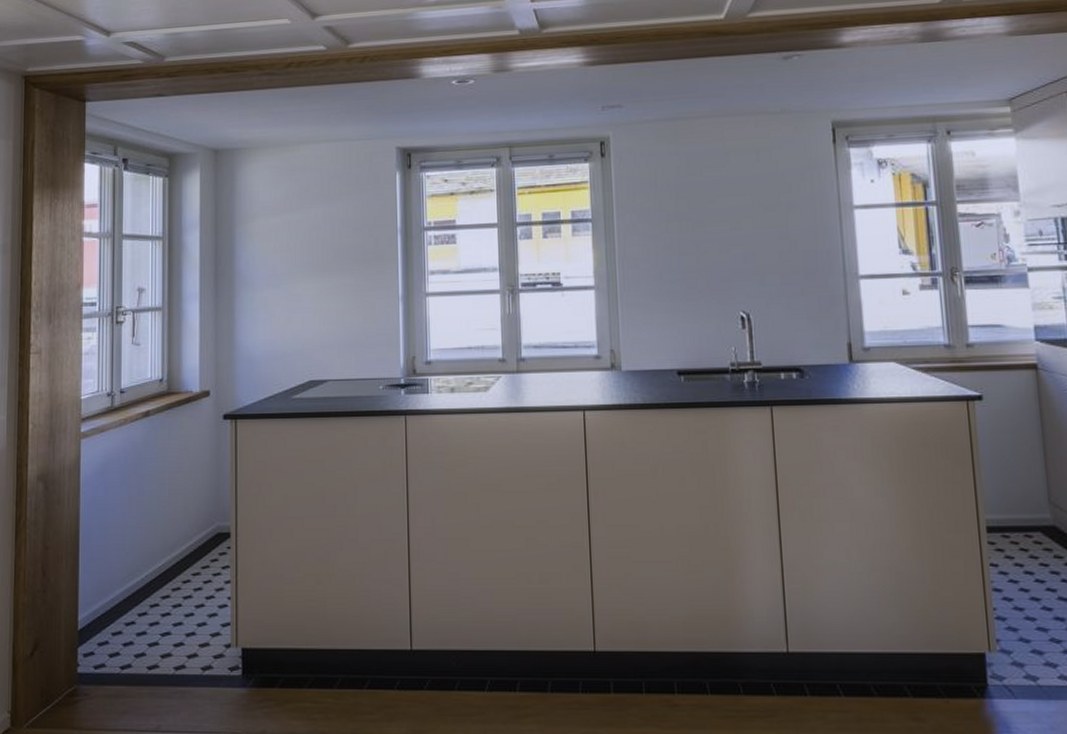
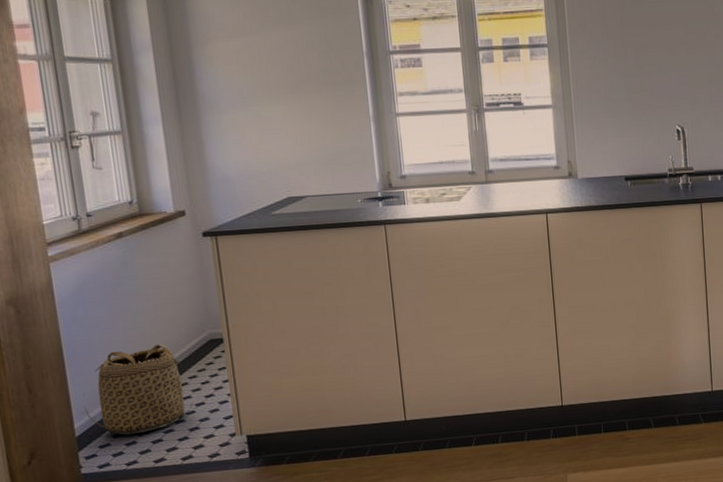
basket: none [89,533,193,634] -> present [82,344,194,435]

